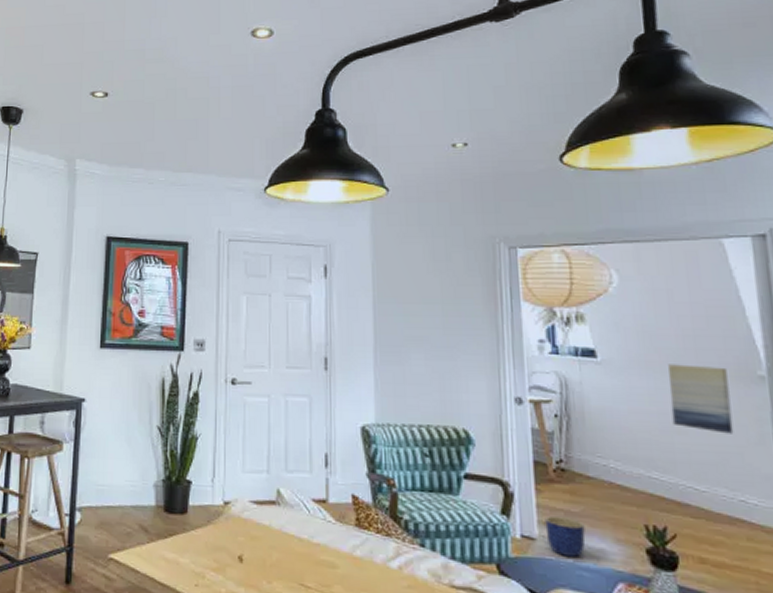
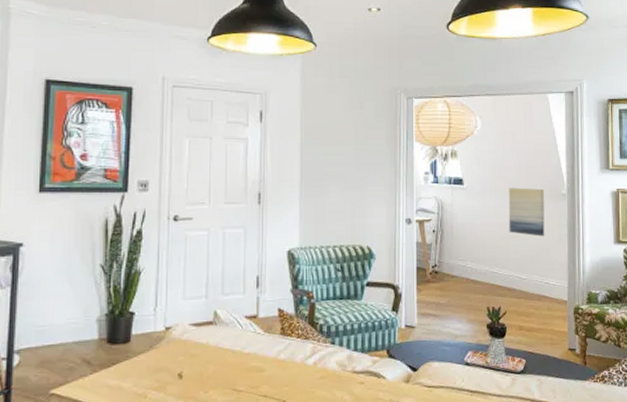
planter: present [545,516,586,557] -> none [422,308,449,337]

